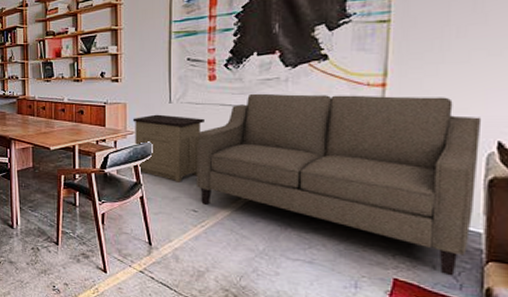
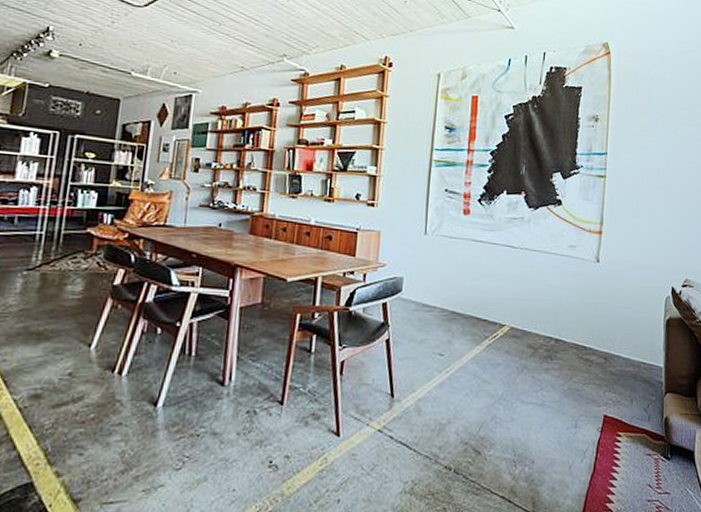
nightstand: present [132,114,204,182] -> none [385,246,457,323]
sofa: present [197,93,482,276] -> none [445,231,663,409]

